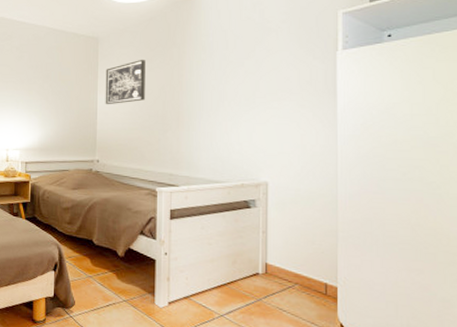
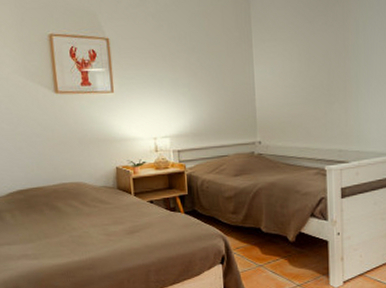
wall art: present [105,59,145,105] -> none [261,21,308,78]

